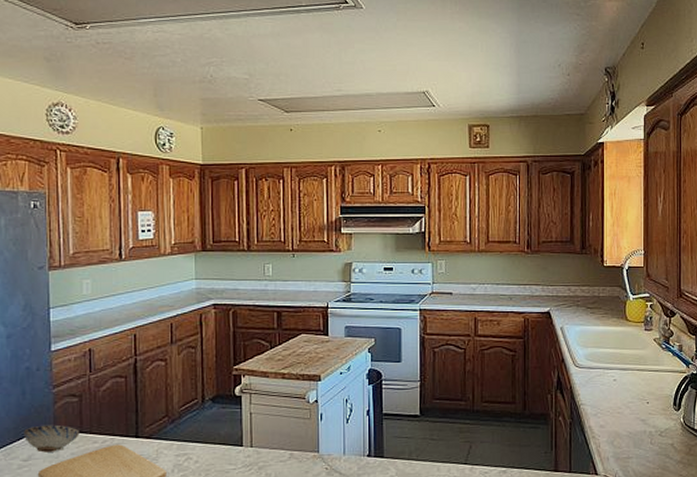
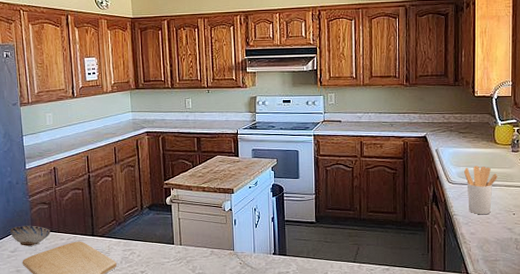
utensil holder: none [592,346,629,404] -> present [464,166,497,215]

